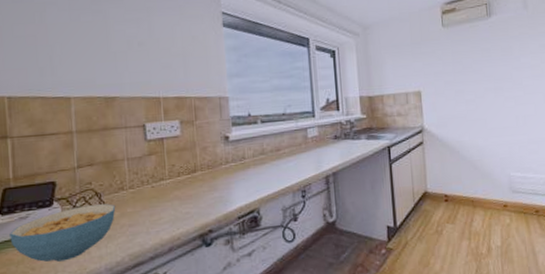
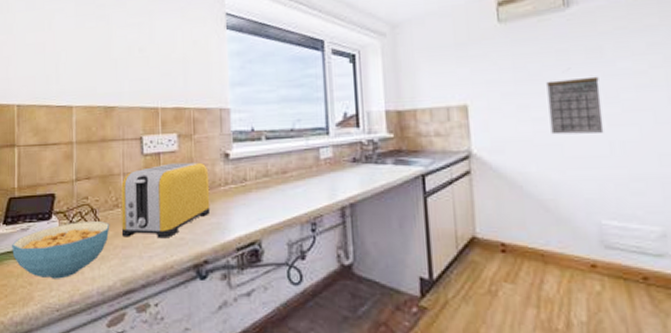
toaster: none [126,145,213,217] -> present [121,162,211,239]
calendar: none [475,68,513,112] -> present [546,76,604,135]

